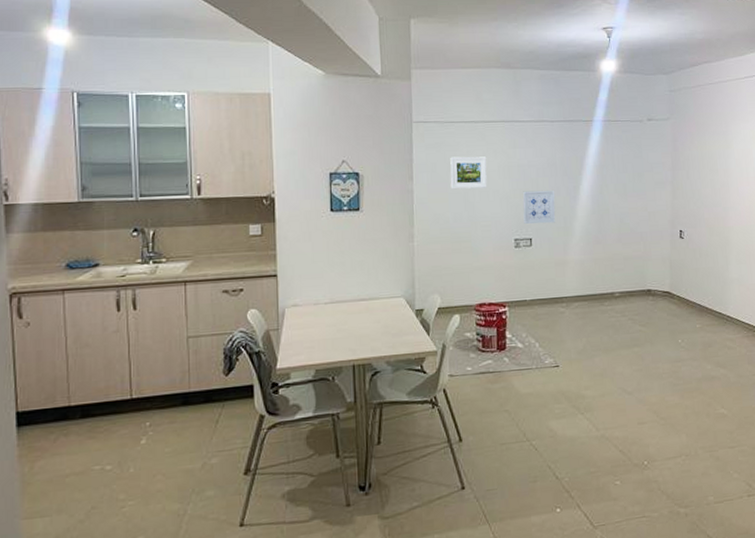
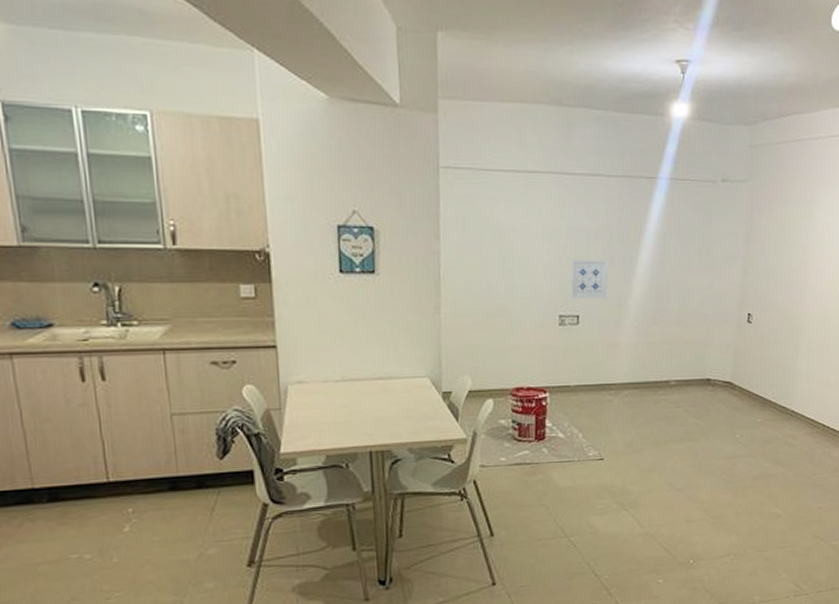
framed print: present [450,156,487,190] -> none [485,213,529,253]

